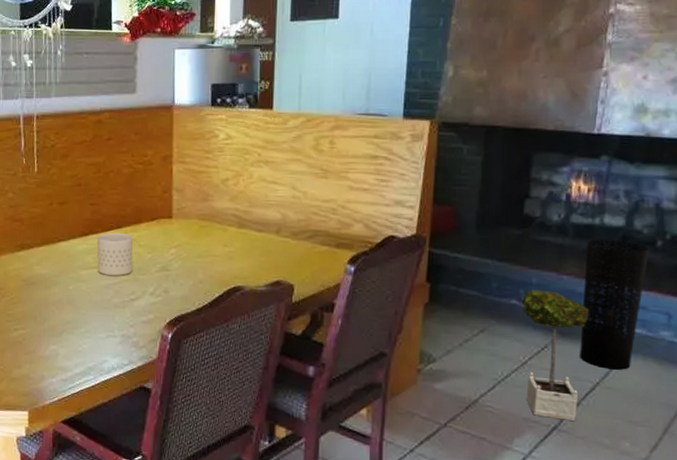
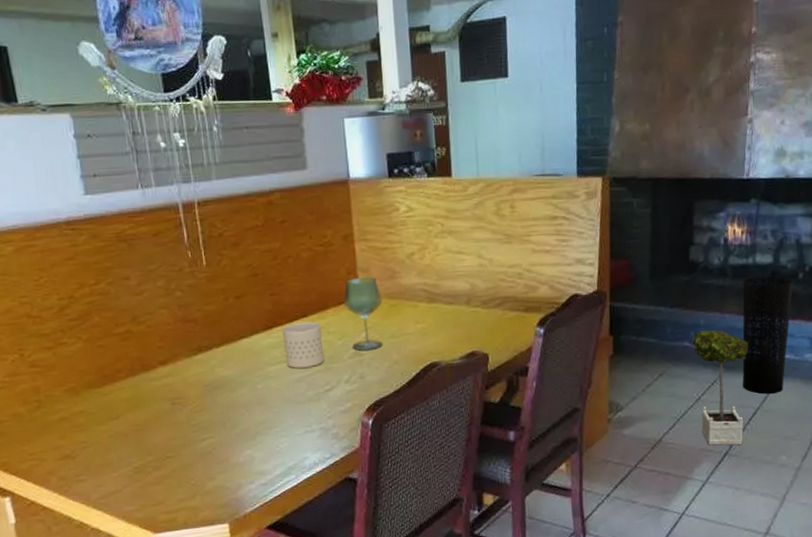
wine glass: none [157,196,194,266] -> present [344,276,383,351]

